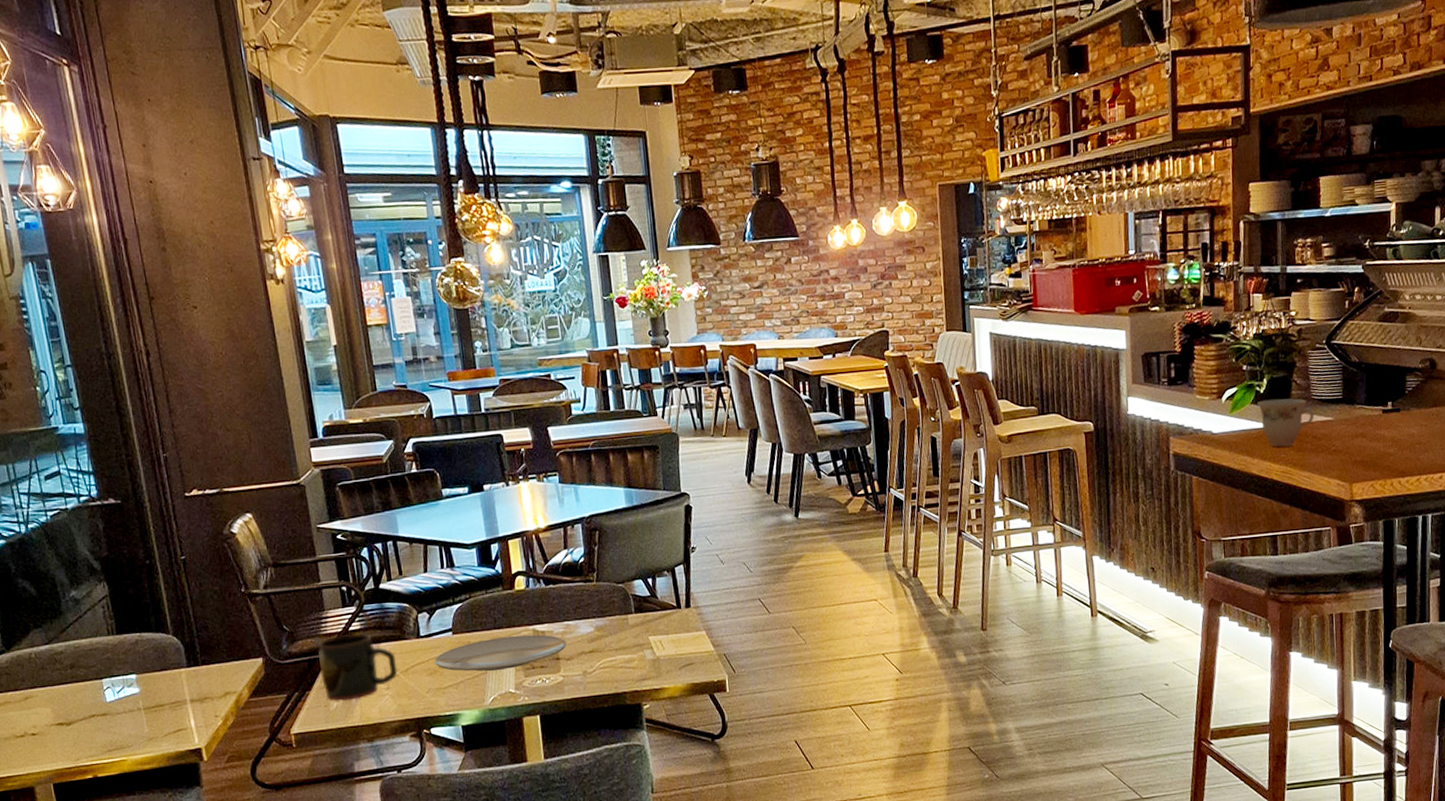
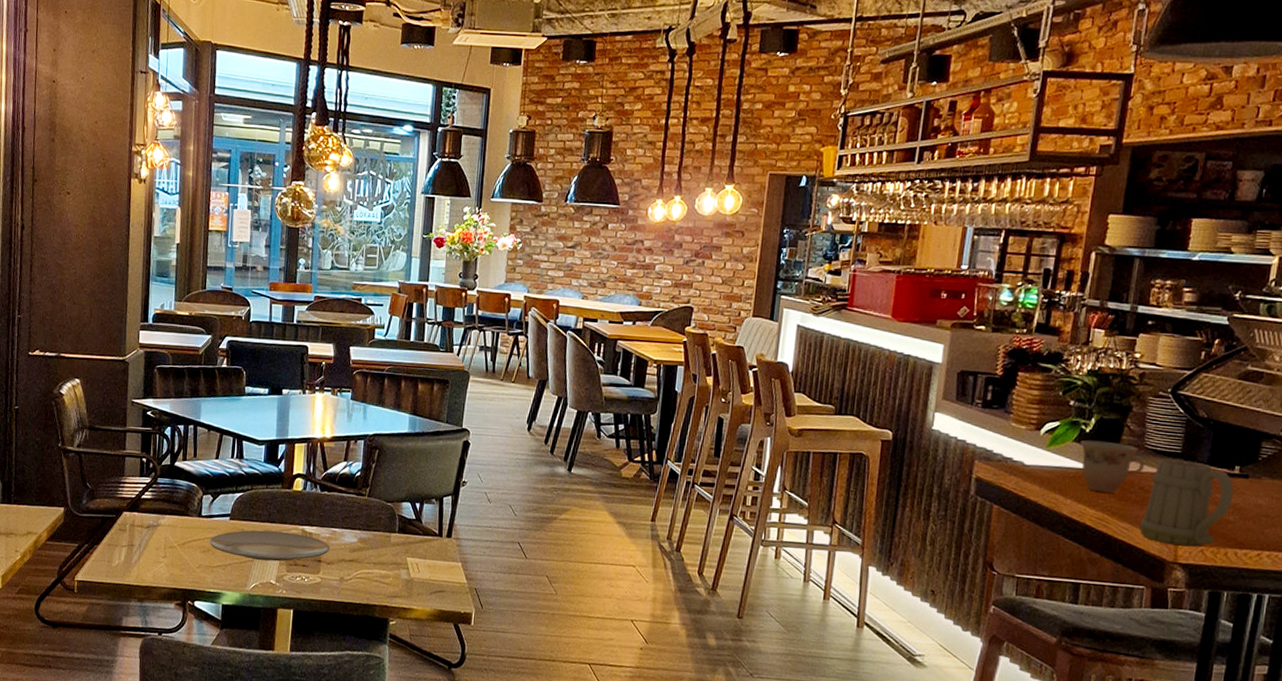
mug: present [317,633,398,701] -> none [109,501,176,560]
beer mug: none [1318,404,1390,485] -> present [1139,459,1234,547]

